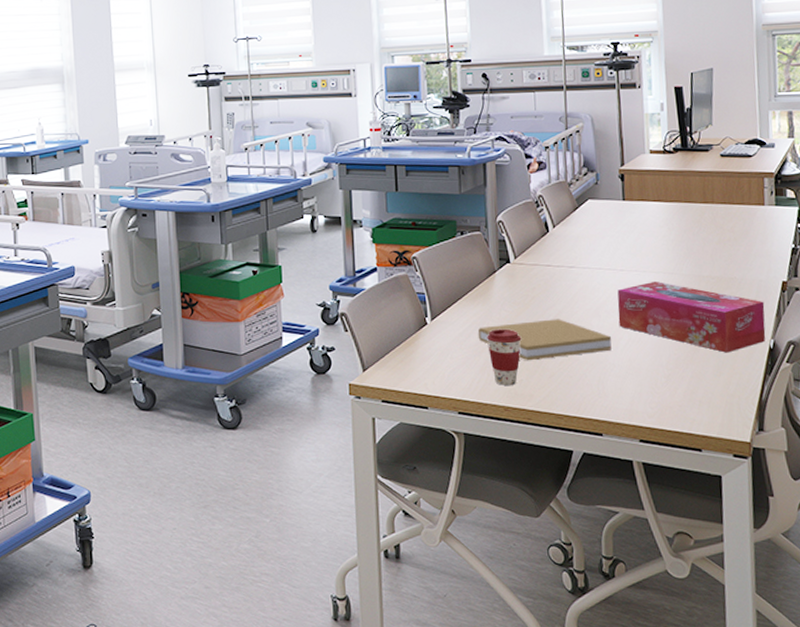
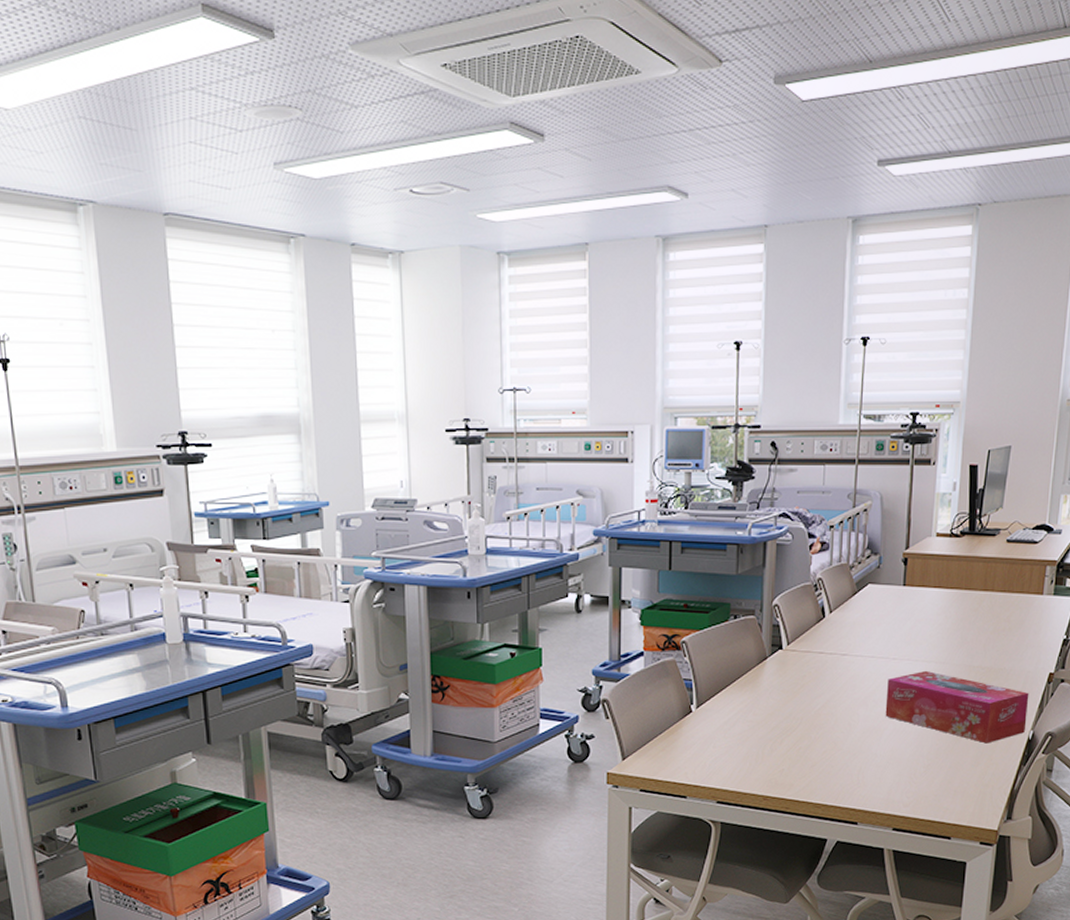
book: present [477,319,612,361] -> none [743,708,876,751]
coffee cup: present [487,328,522,386] -> none [752,717,787,776]

